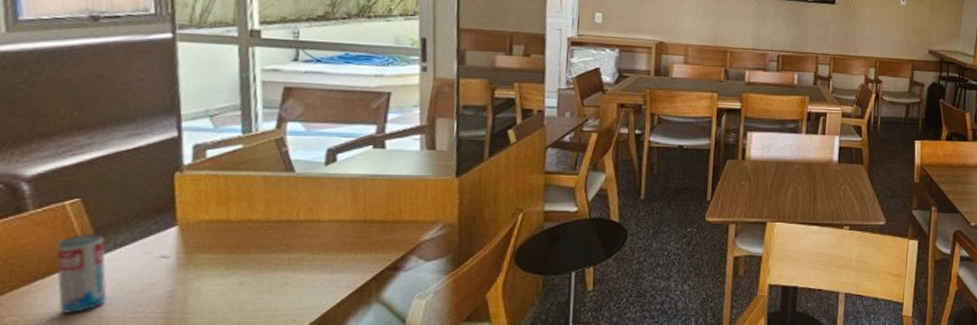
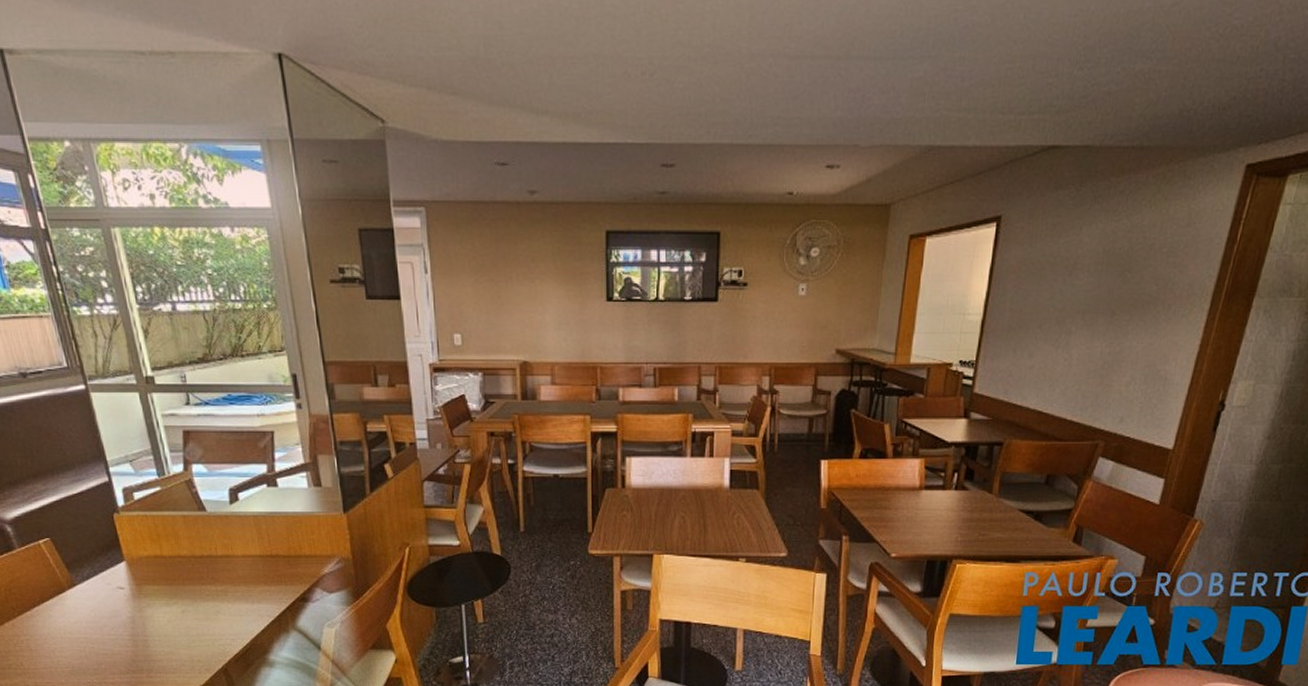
beverage can: present [56,233,108,315] -> none [41,567,87,636]

